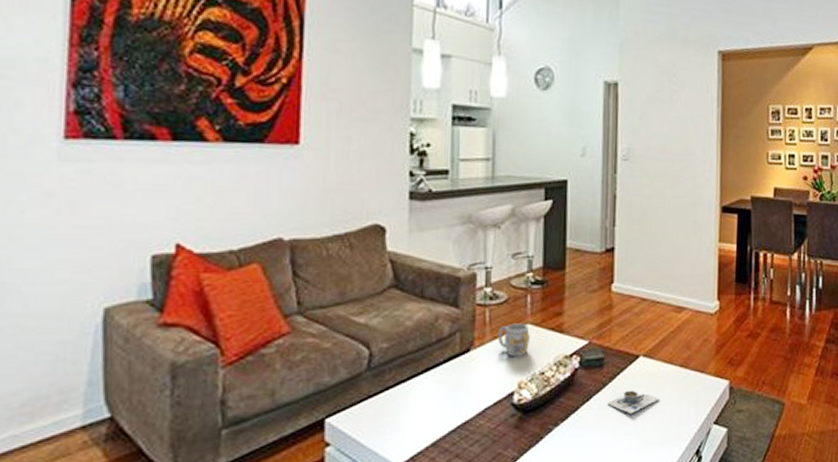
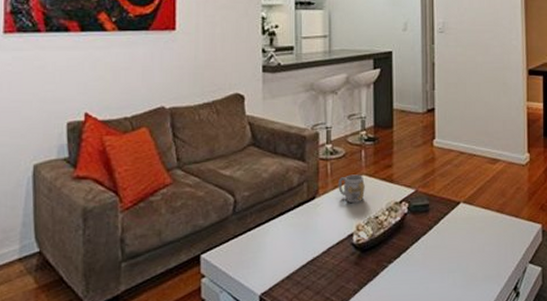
decorative bowl: present [607,390,659,414] -> none [434,232,479,254]

